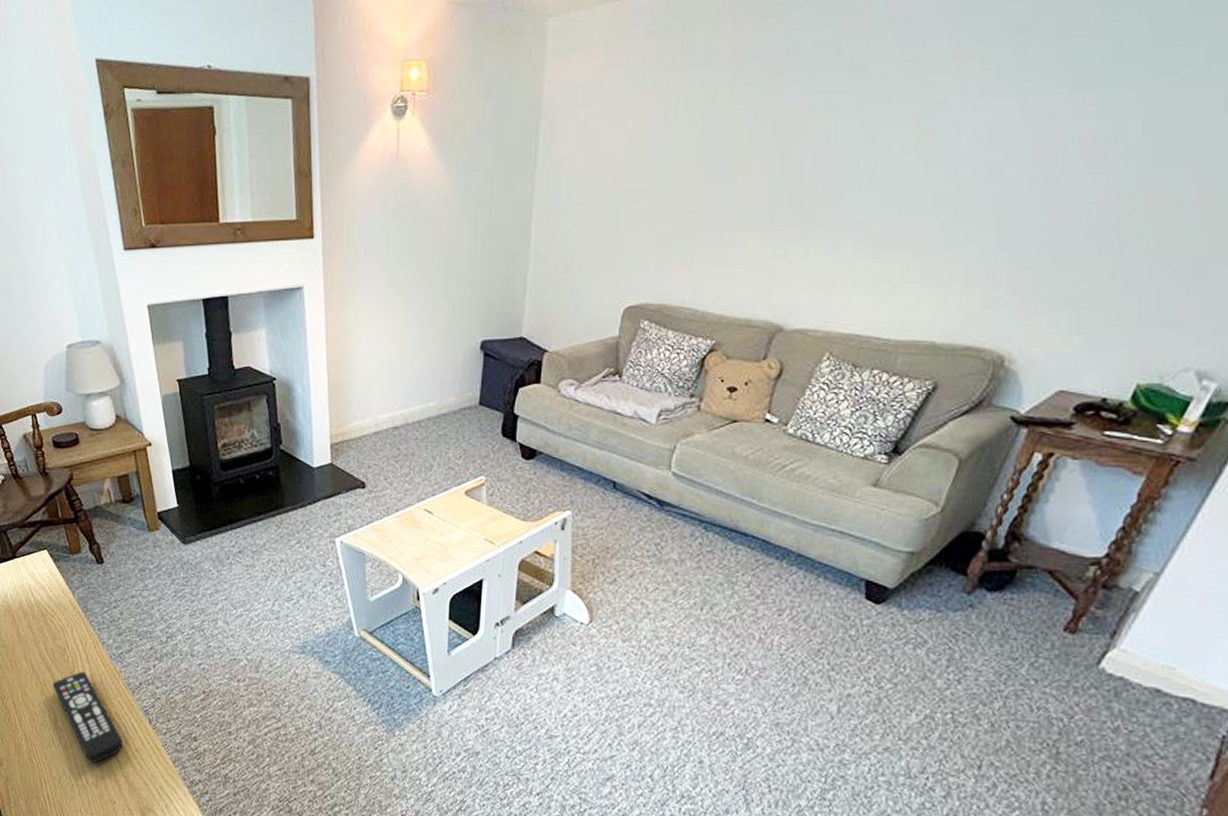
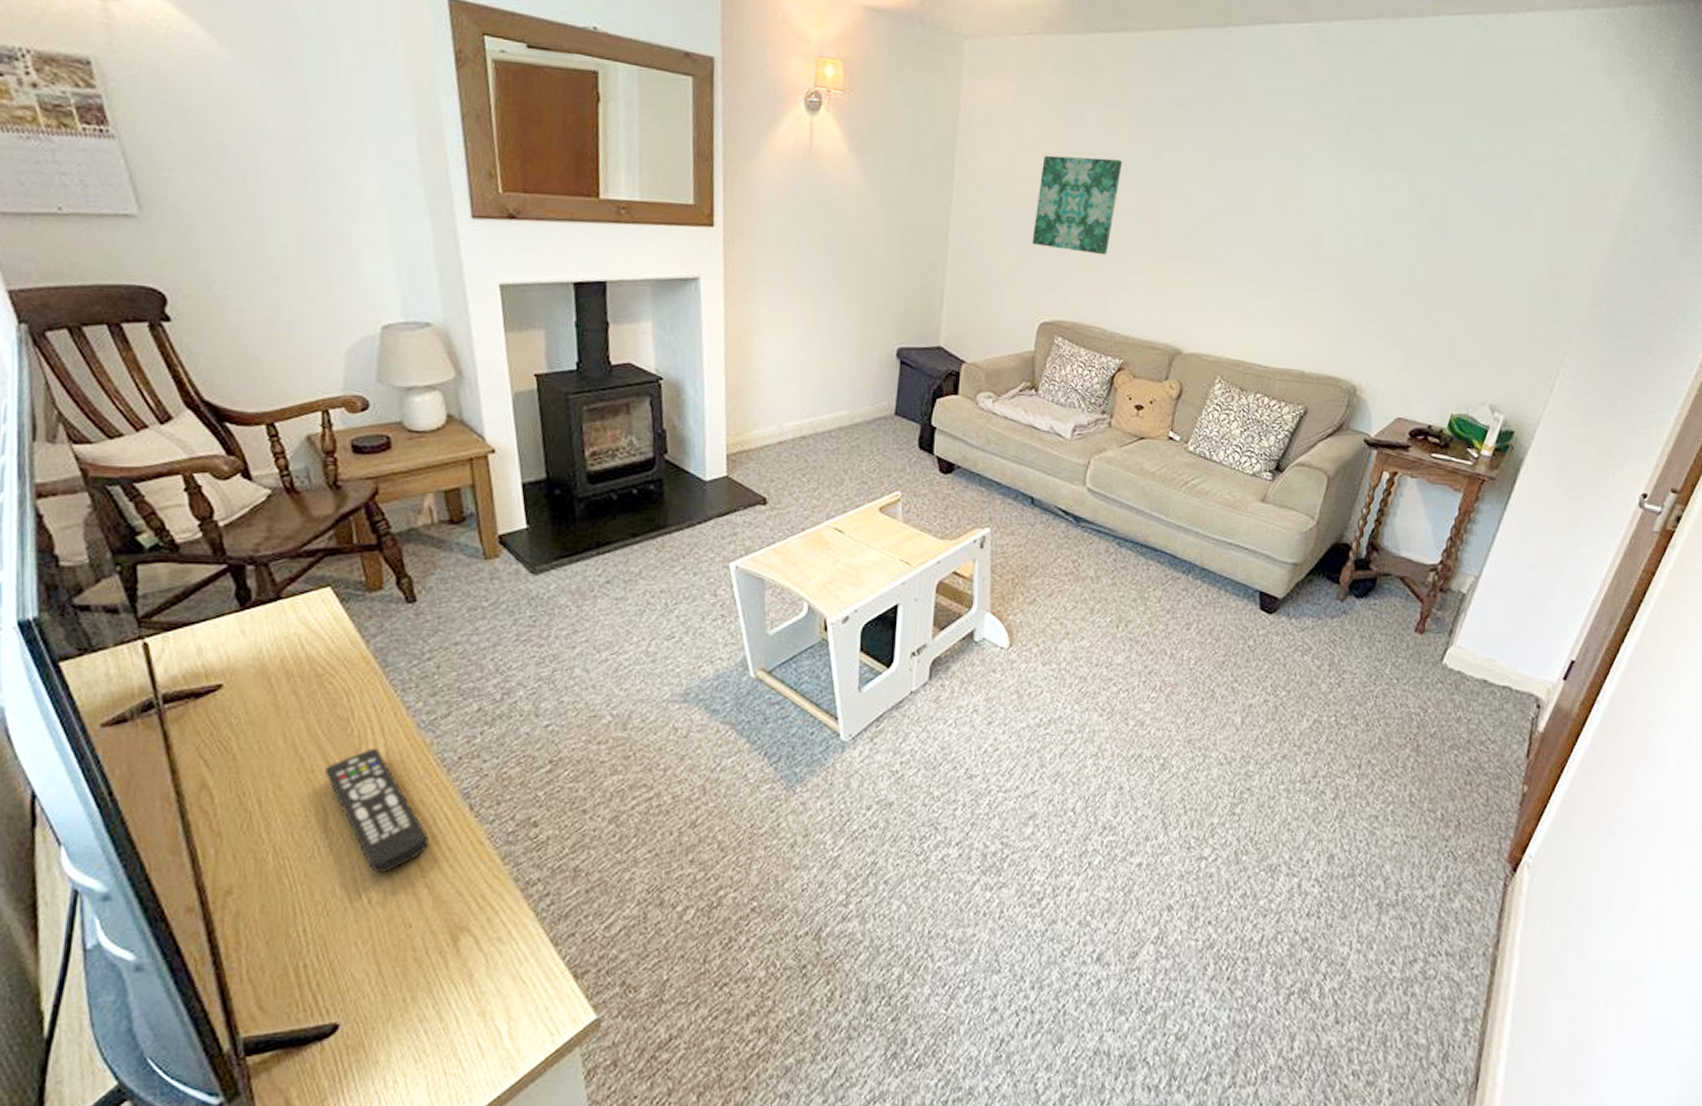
wall art: none [618,124,722,231] -> present [1032,155,1123,255]

